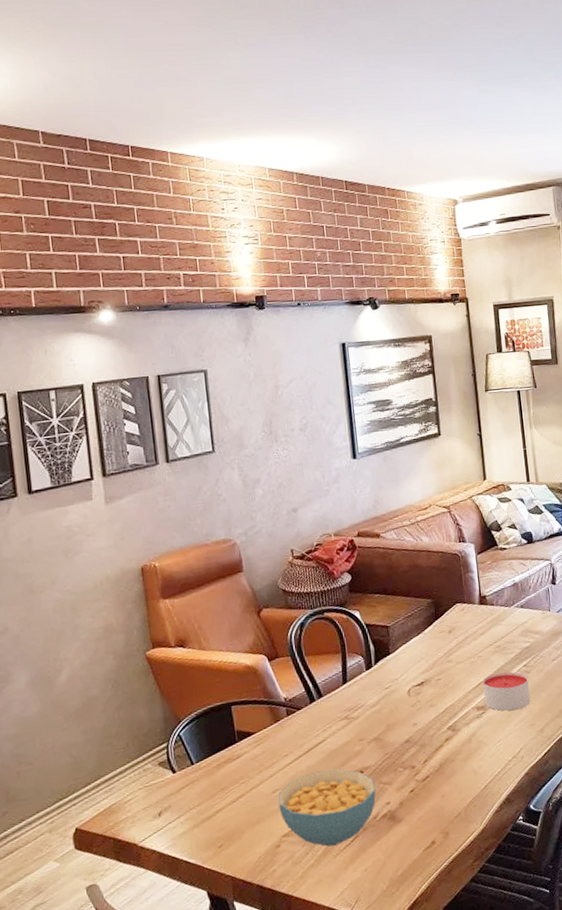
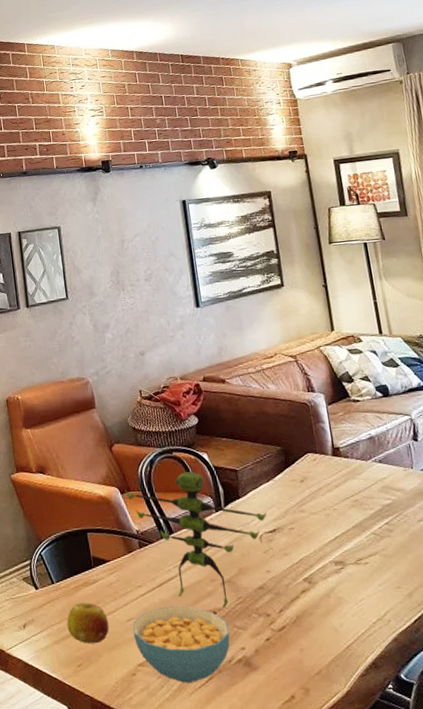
fruit: none [207,779,254,823] -> present [66,602,110,644]
plant: none [273,631,416,767] -> present [124,472,267,609]
candle: present [482,671,530,711] -> none [339,528,395,570]

